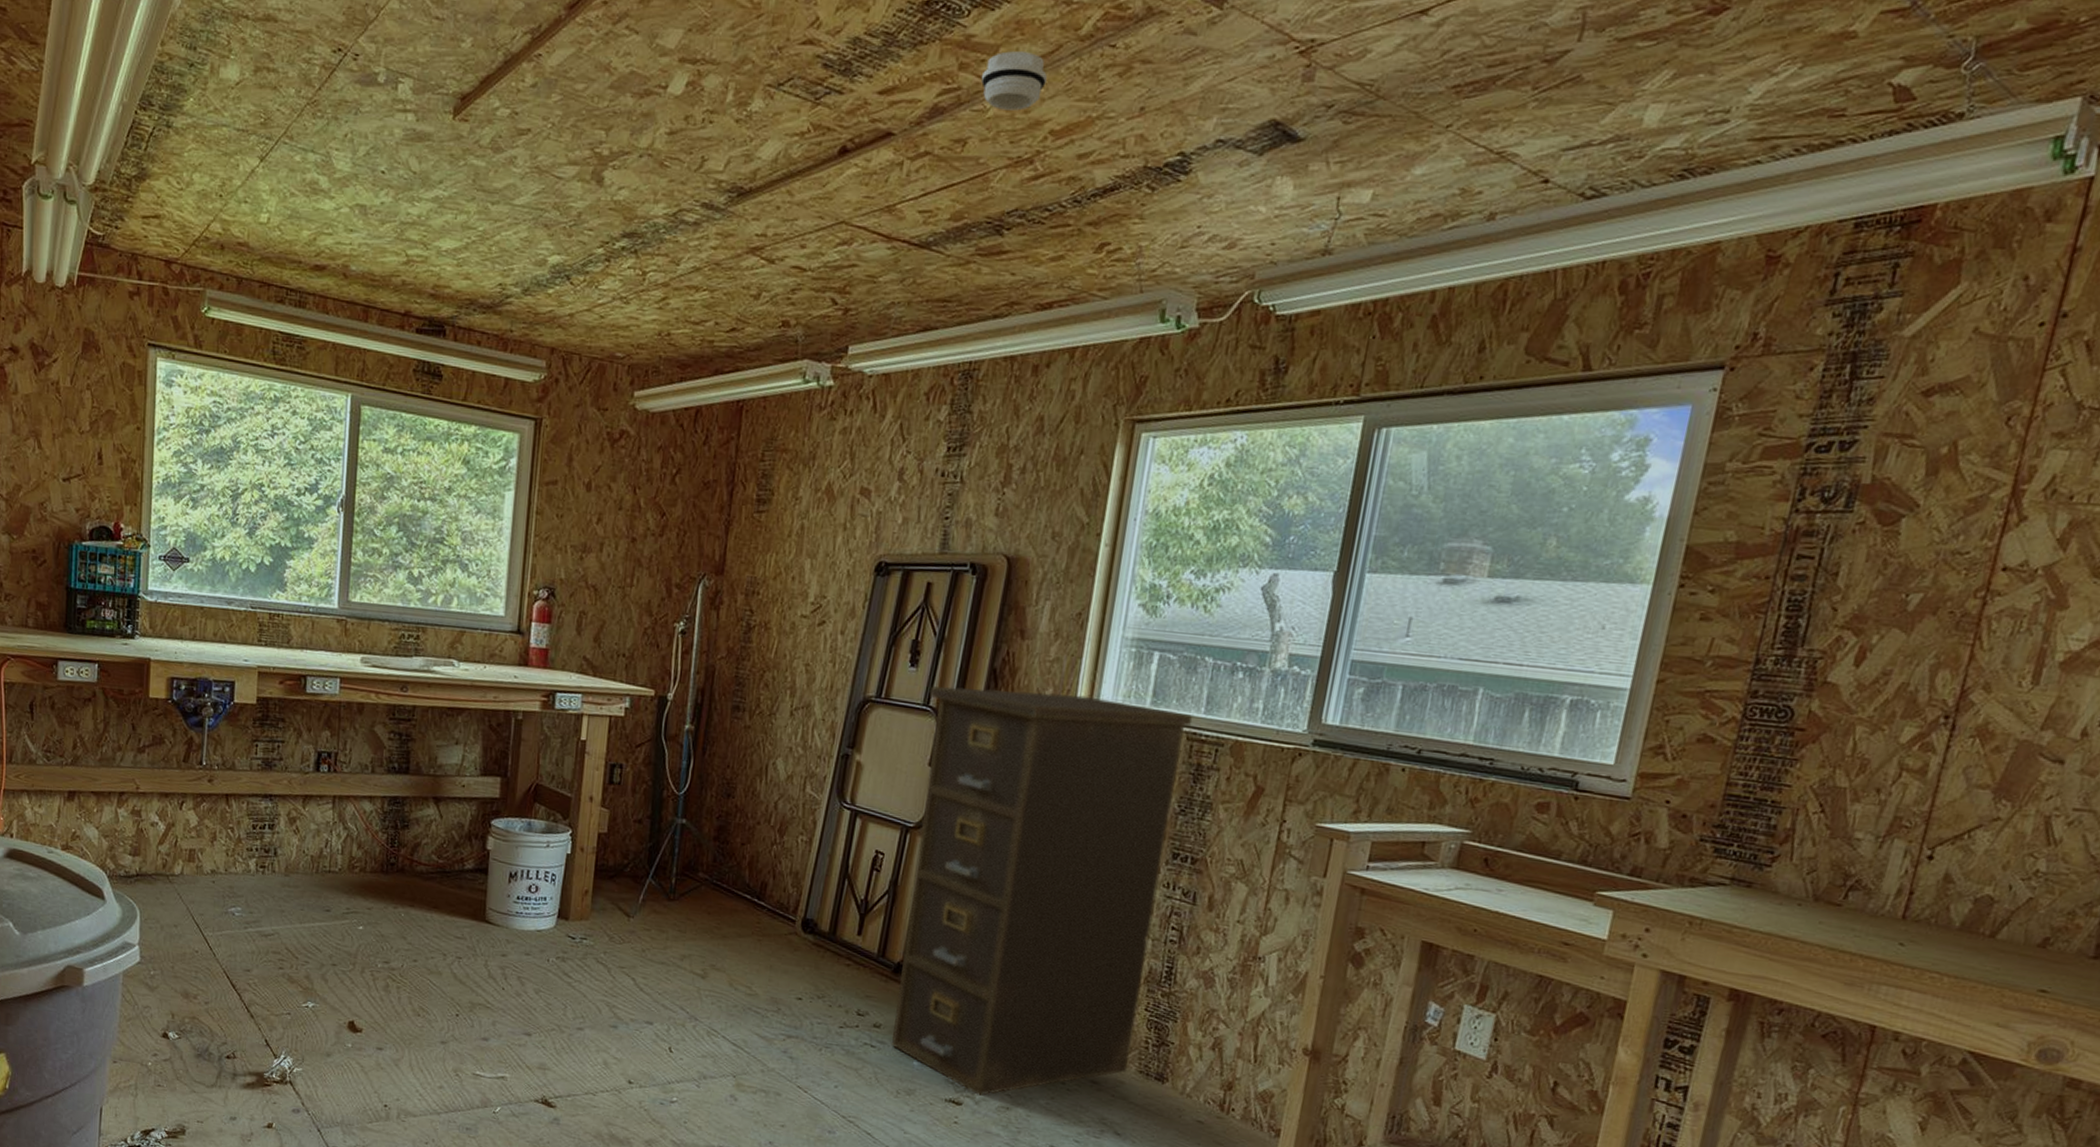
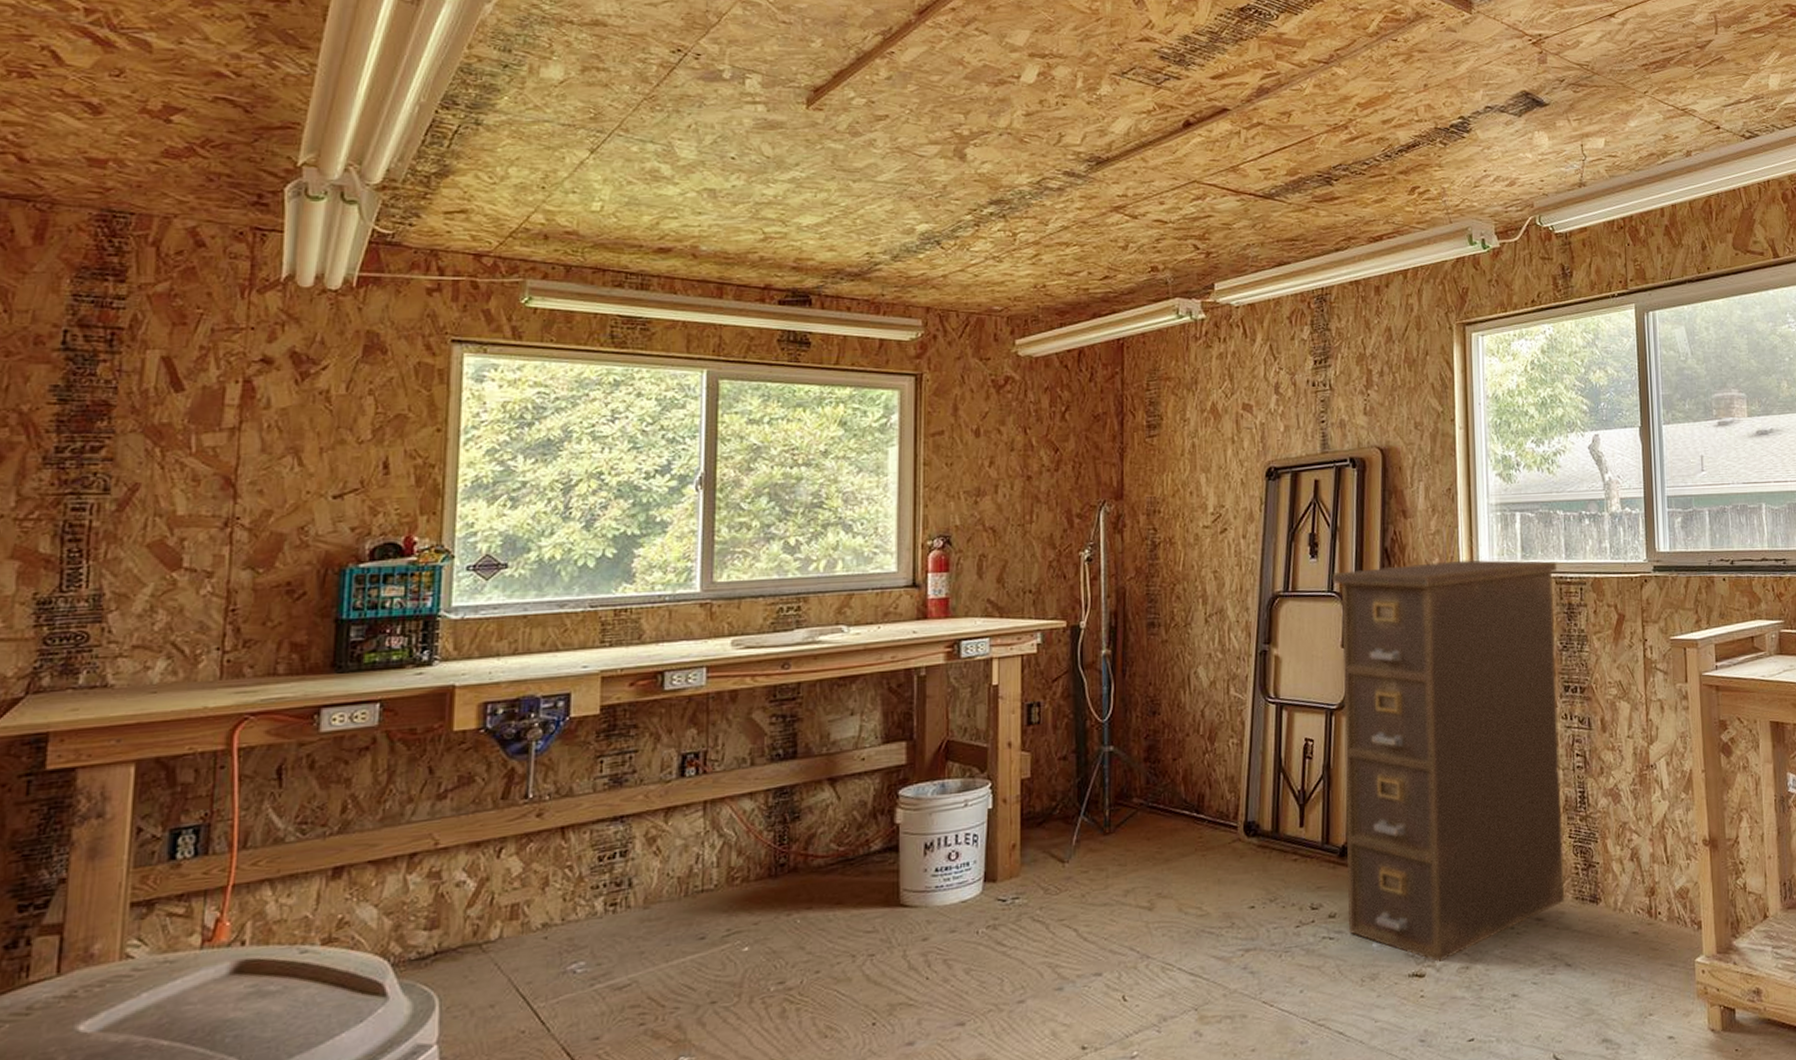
smoke detector: present [981,51,1047,111] -> none [1296,45,1348,89]

